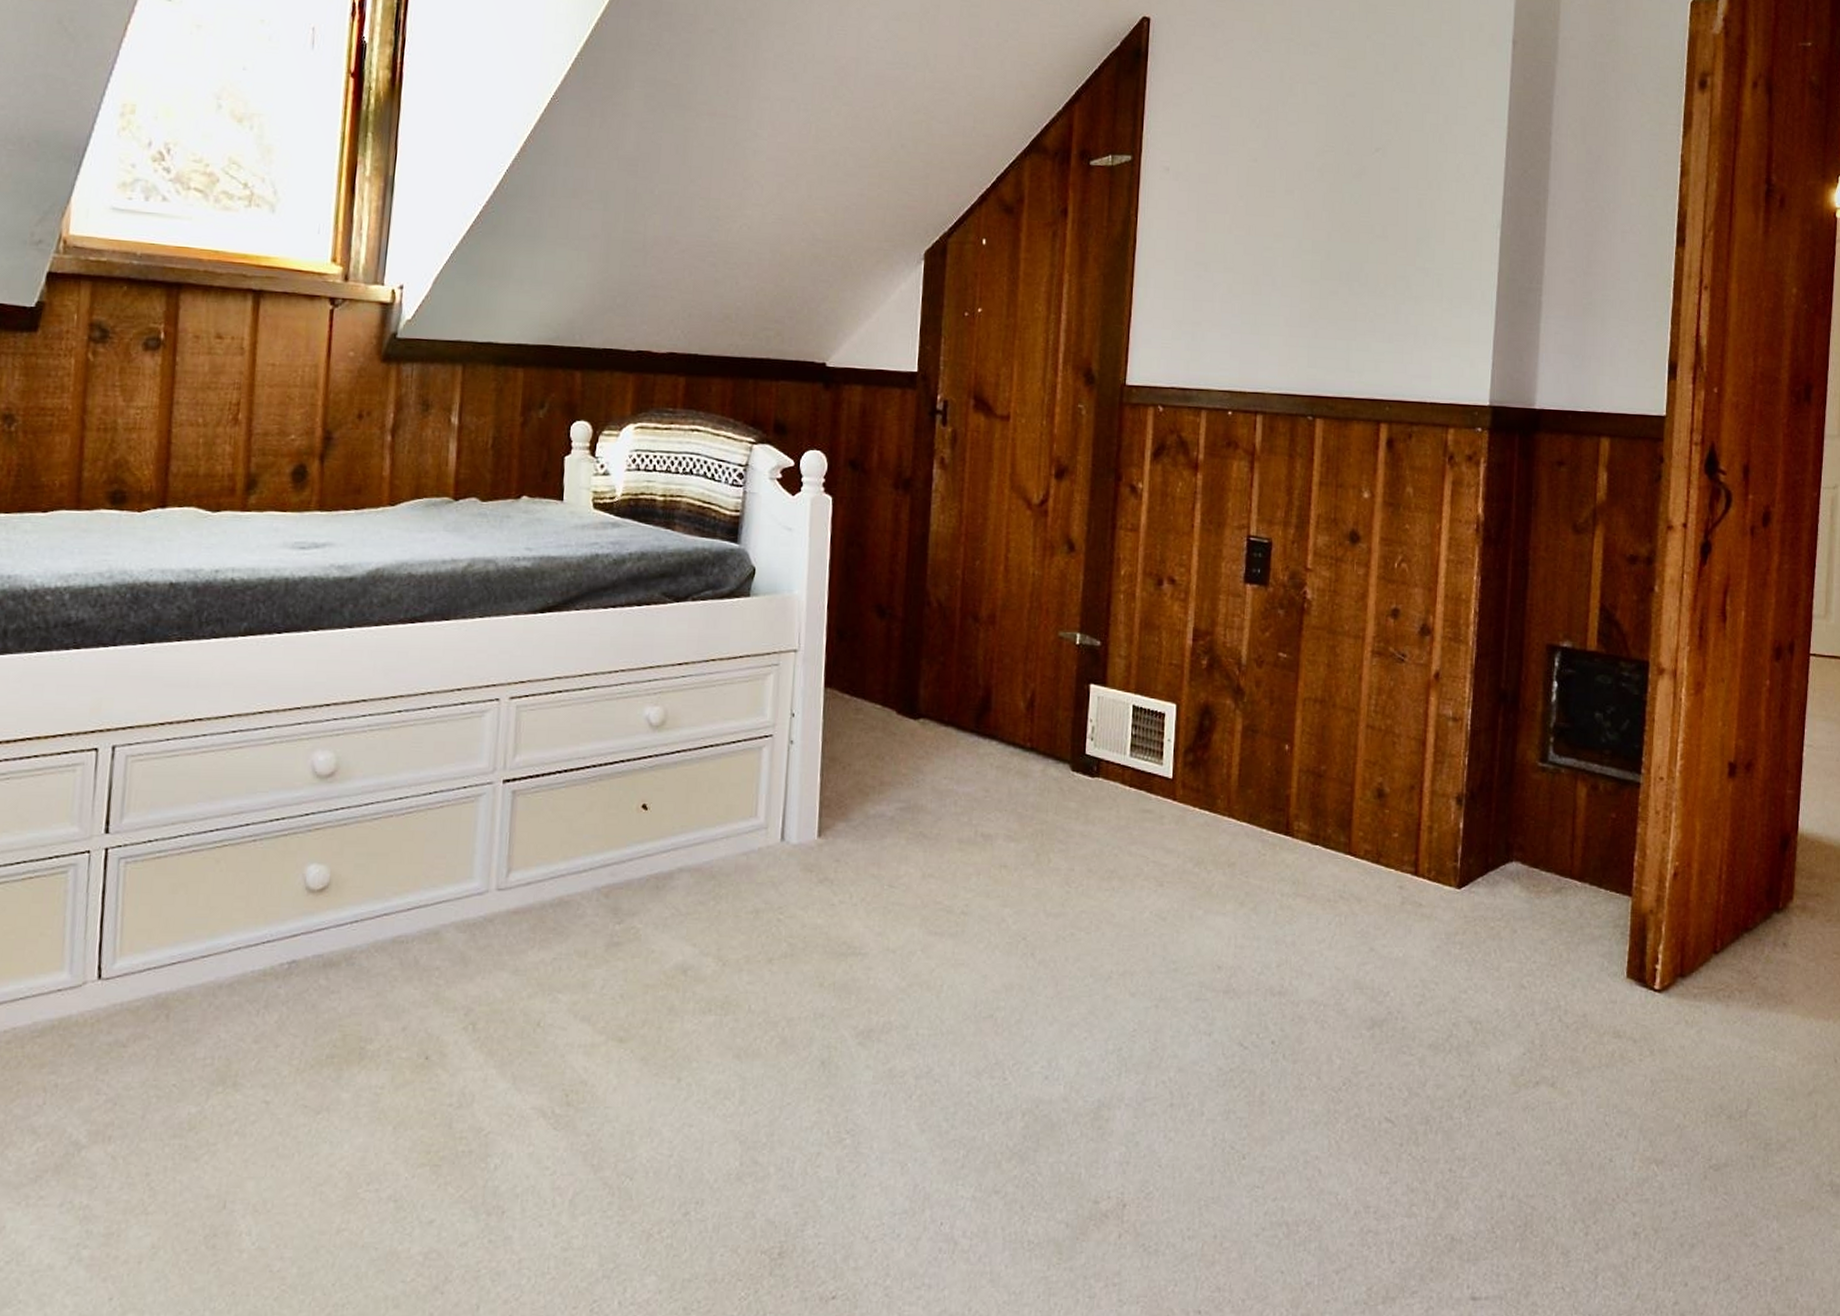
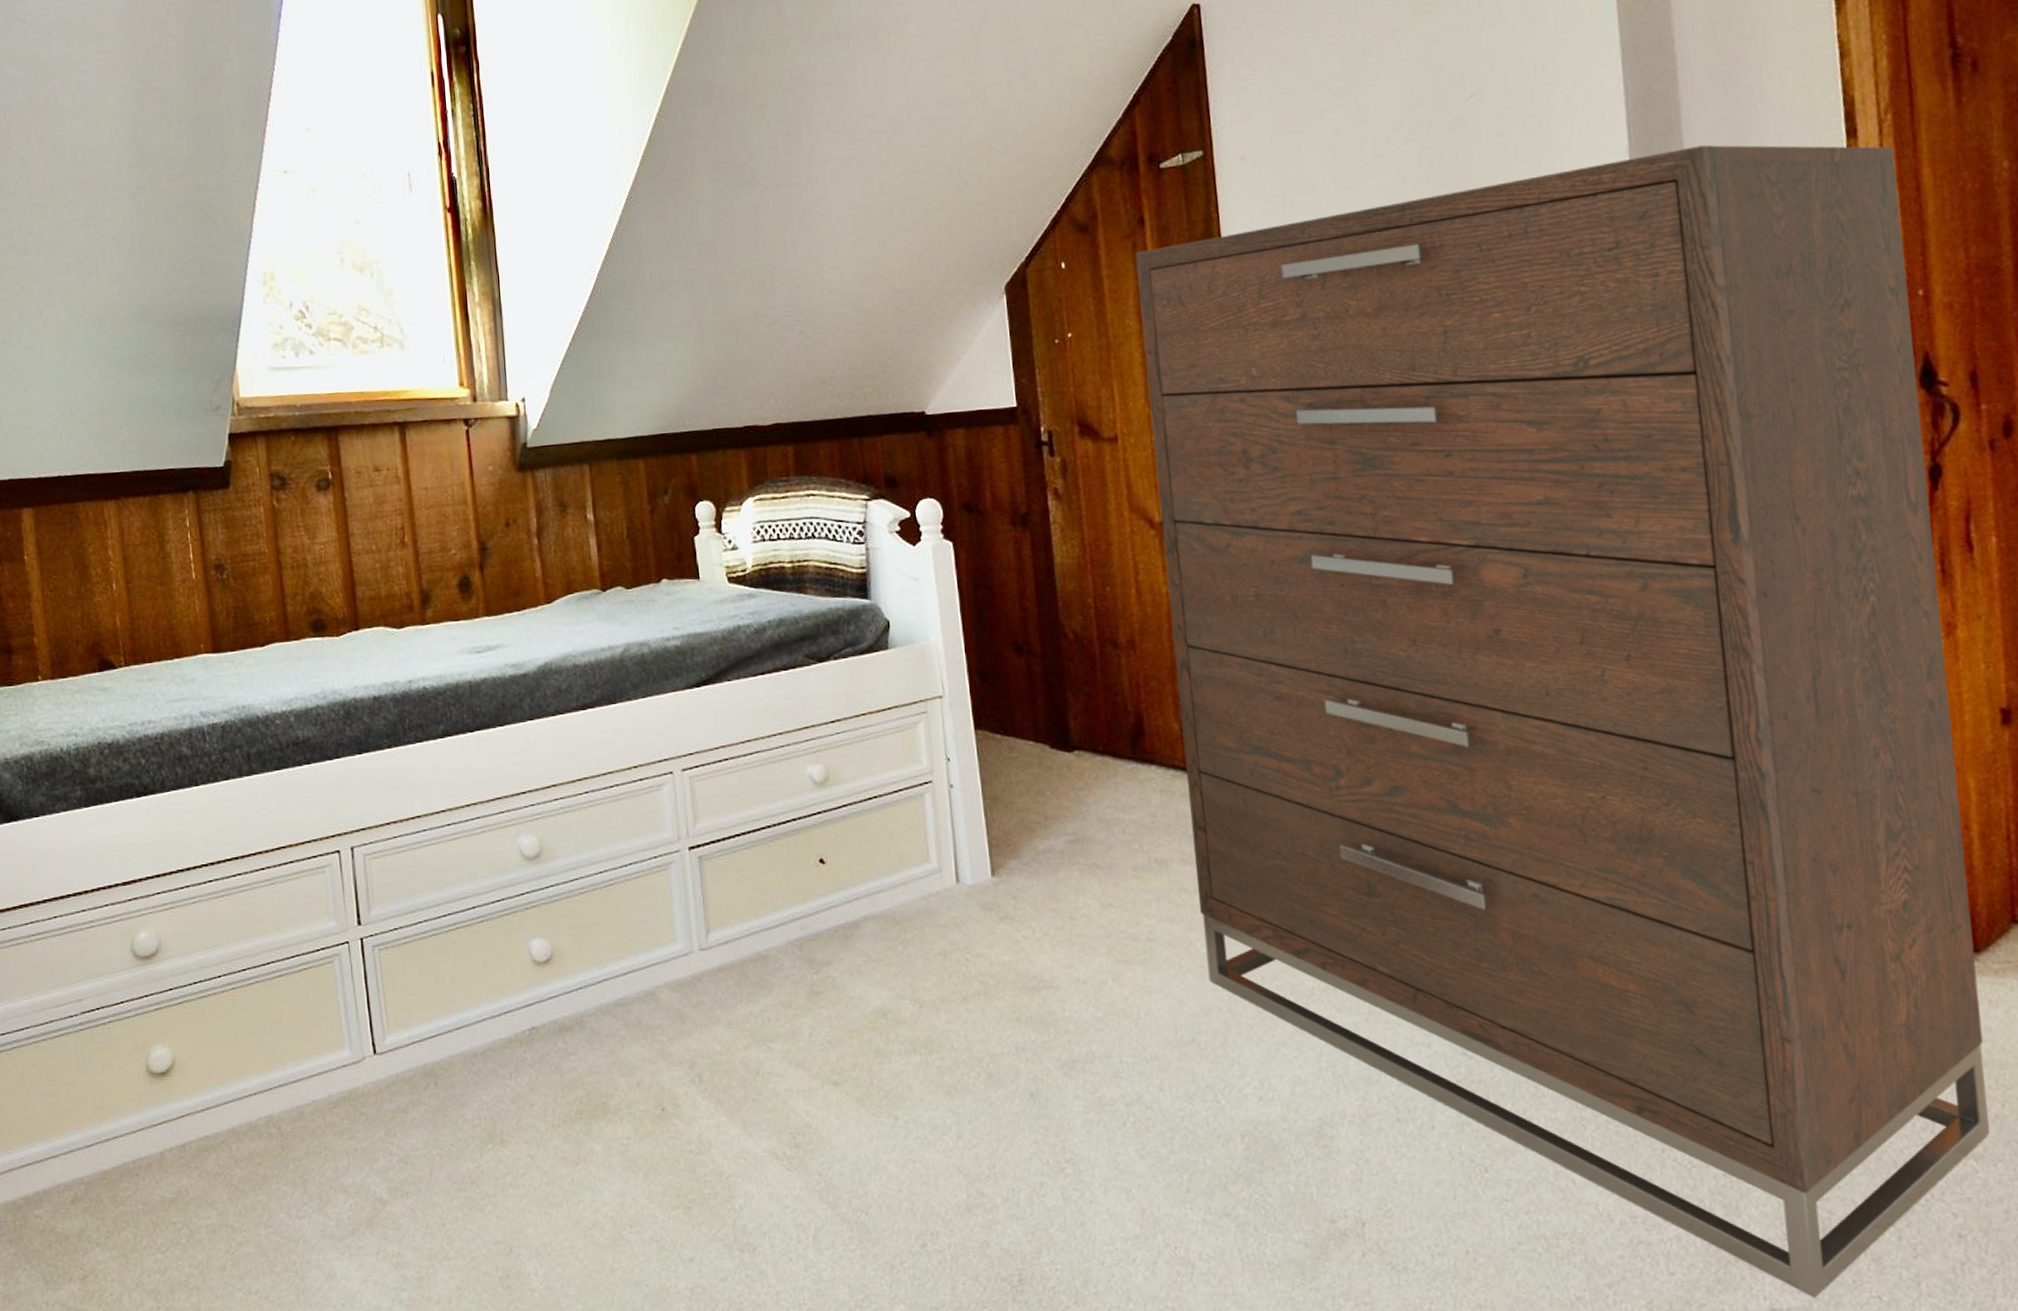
dresser: none [1015,230,1711,1288] -> present [1135,145,1990,1298]

